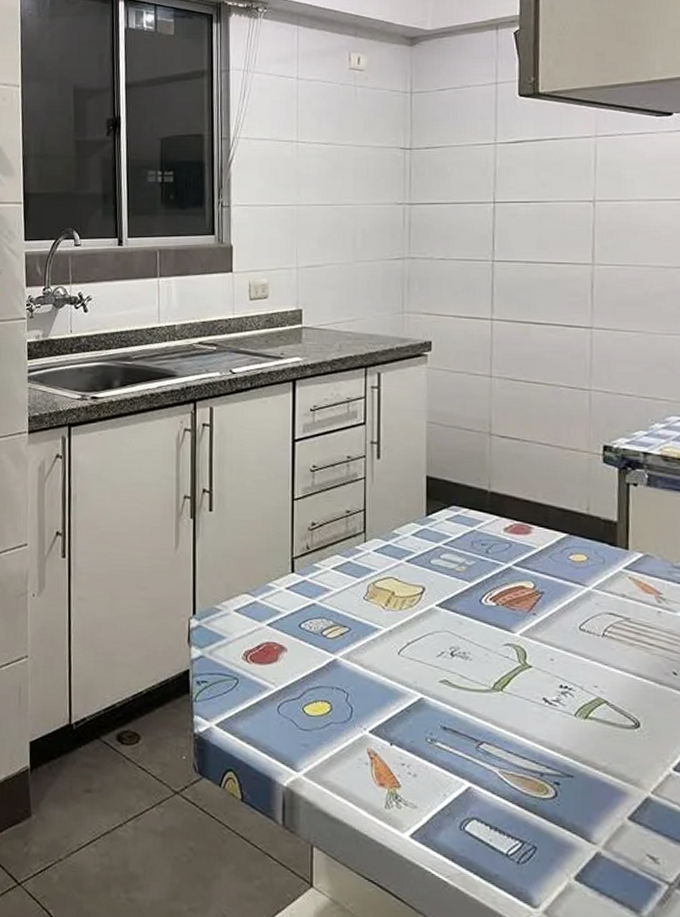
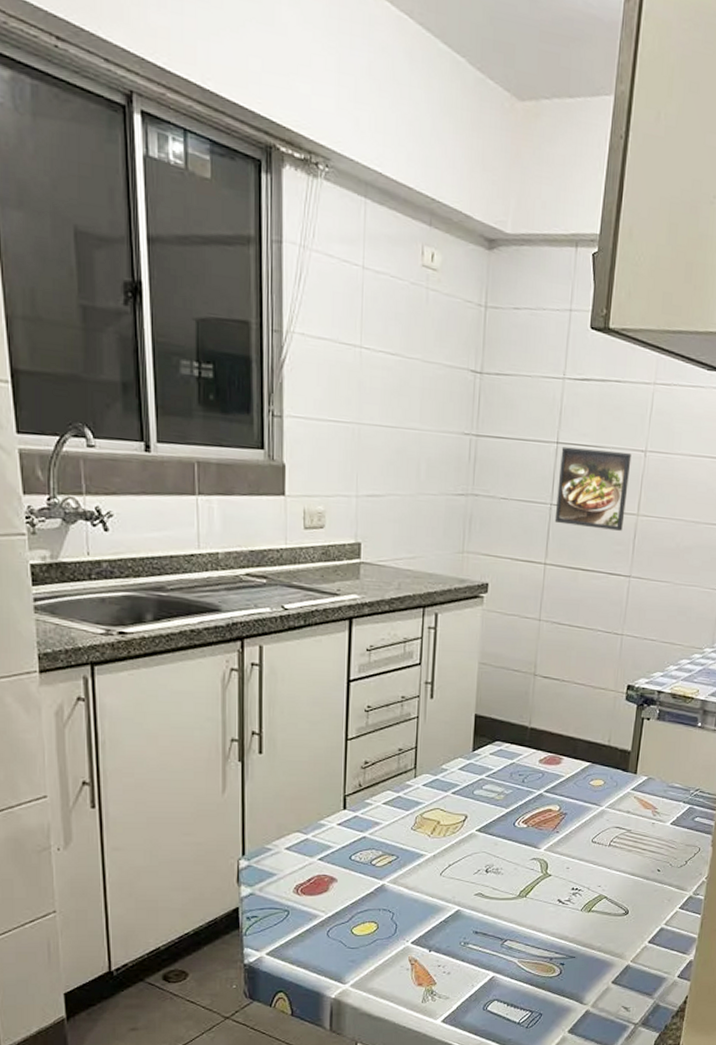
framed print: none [498,204,579,282] -> present [554,447,632,531]

